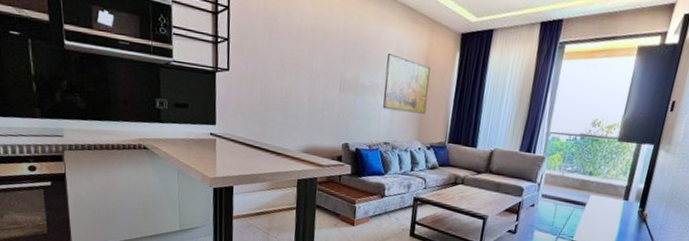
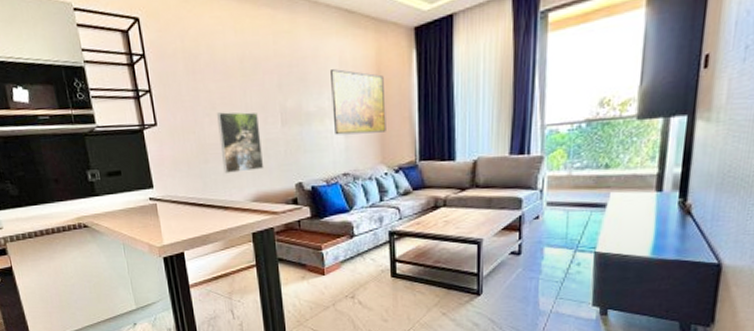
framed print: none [282,70,321,126] -> present [217,112,264,173]

